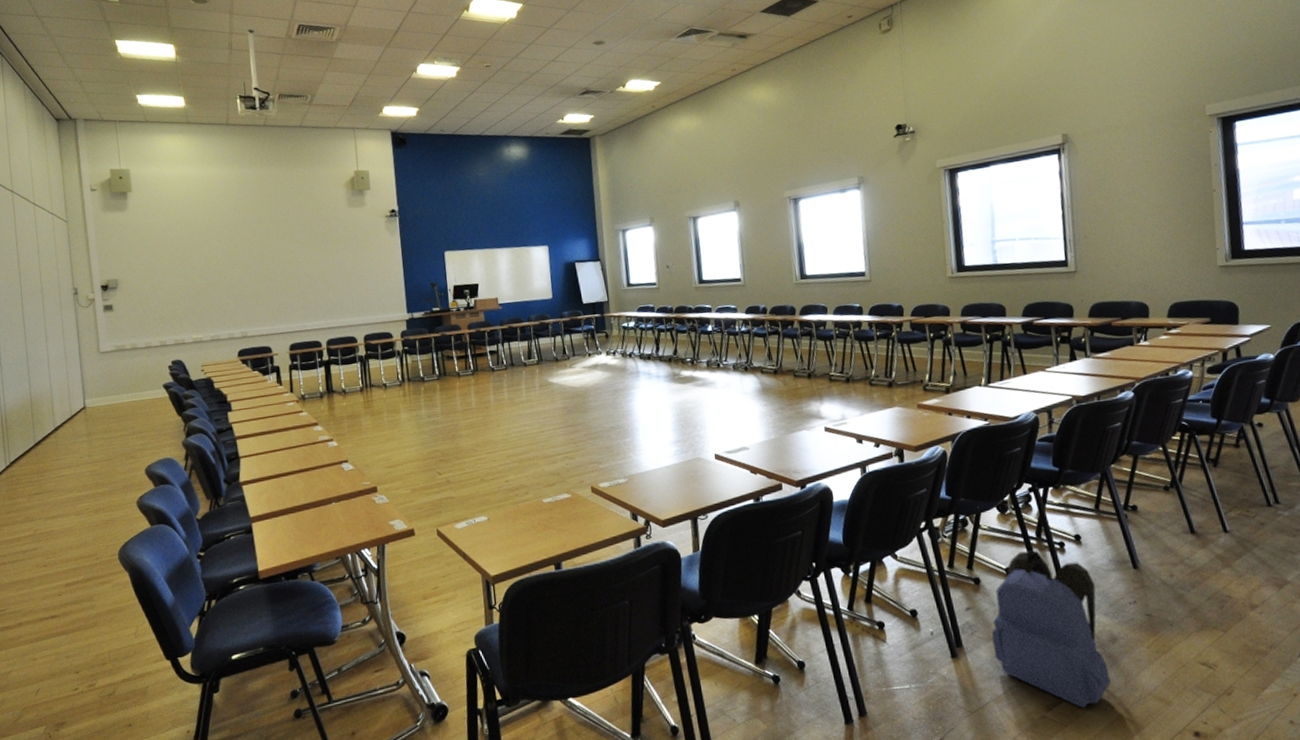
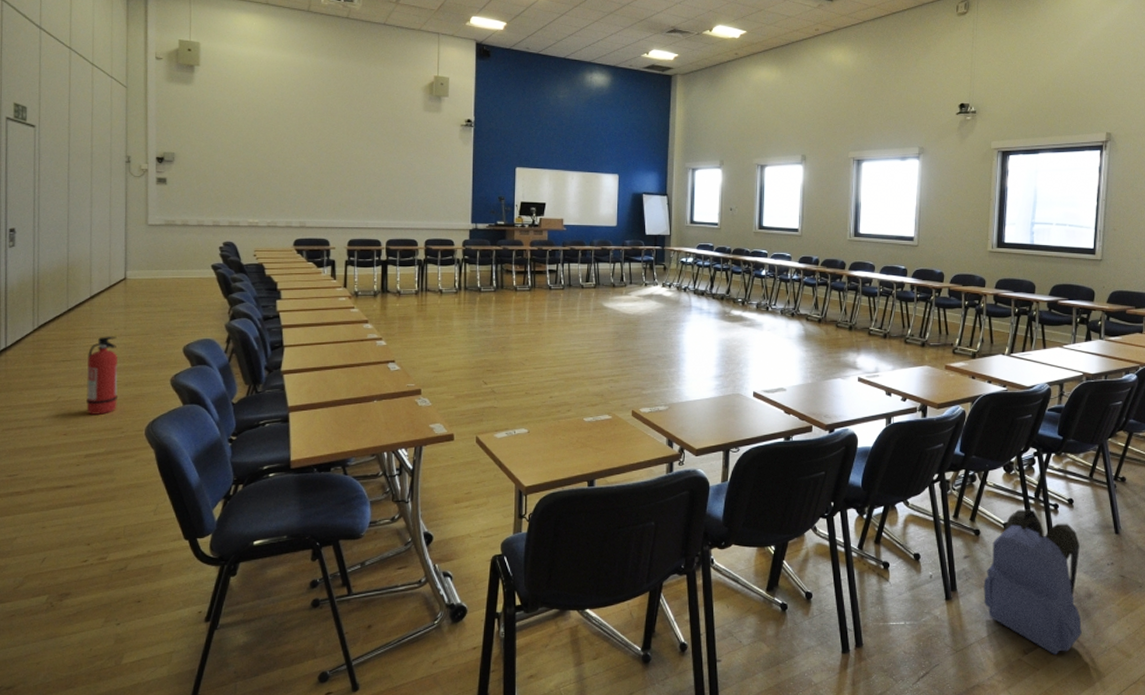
fire extinguisher: none [58,464,90,544] -> present [86,336,118,415]

